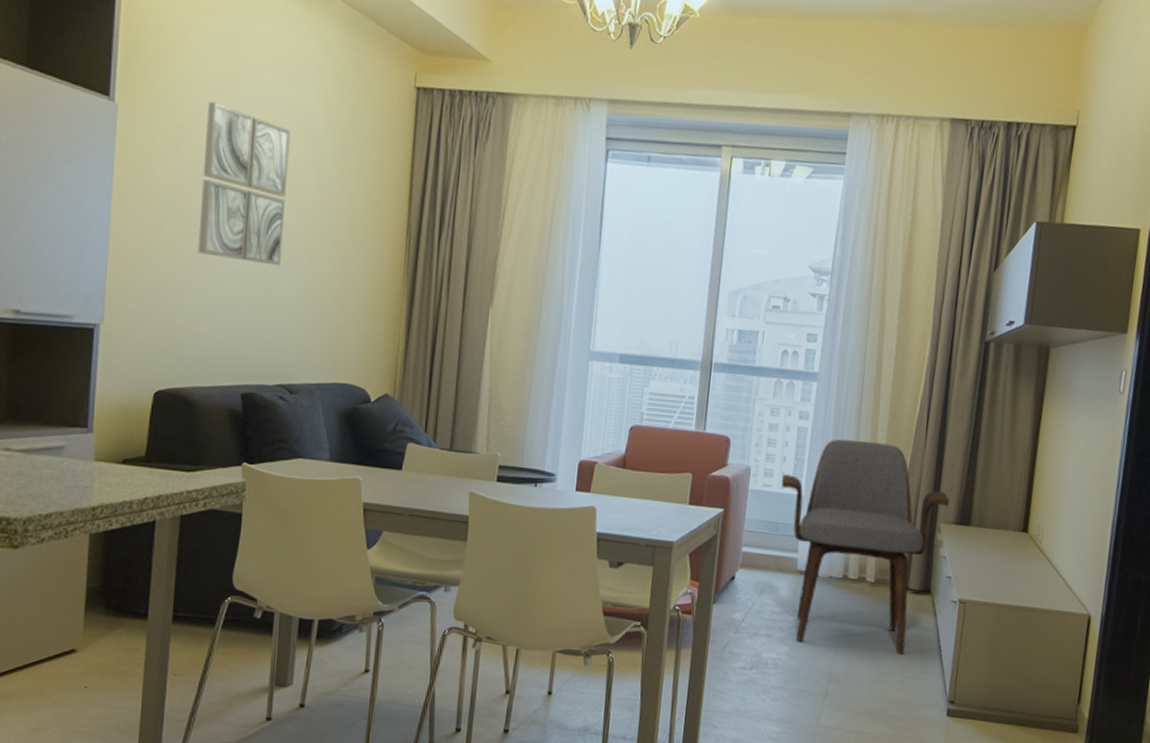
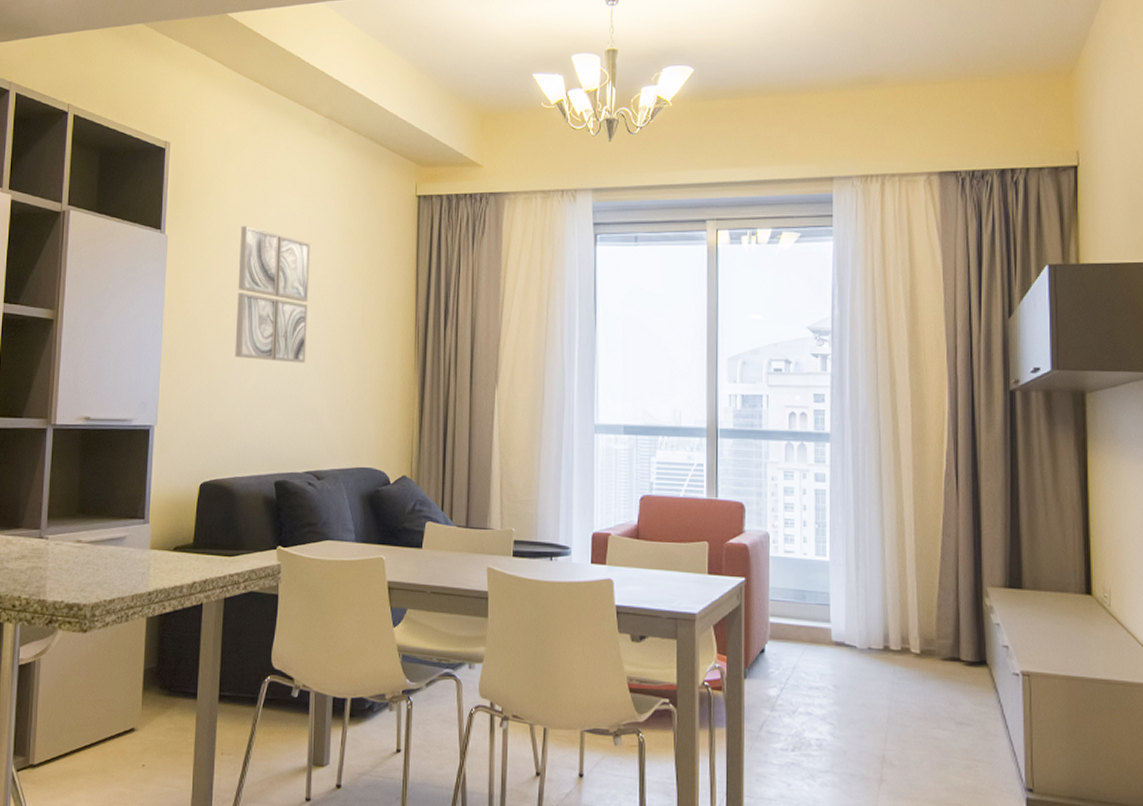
armchair: present [781,439,950,656] -> none [803,500,995,736]

